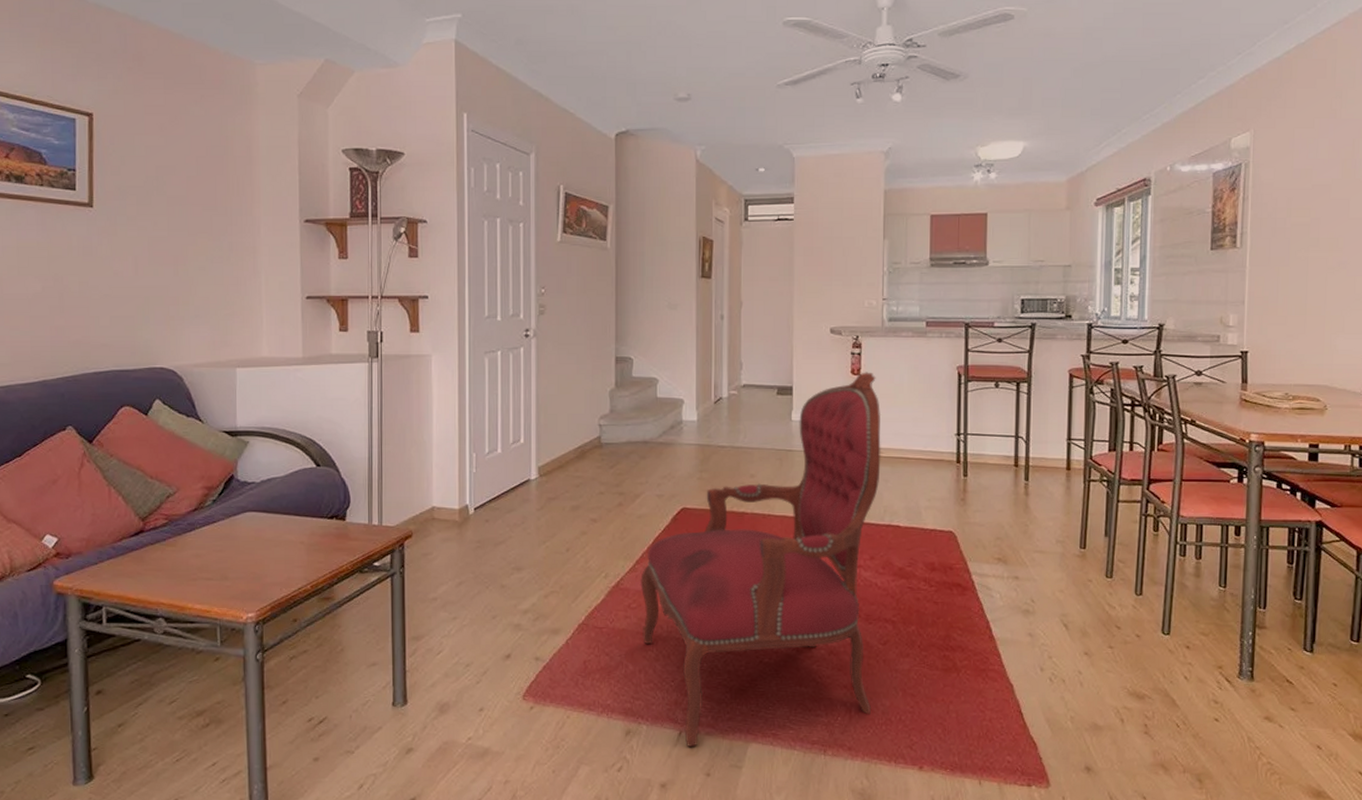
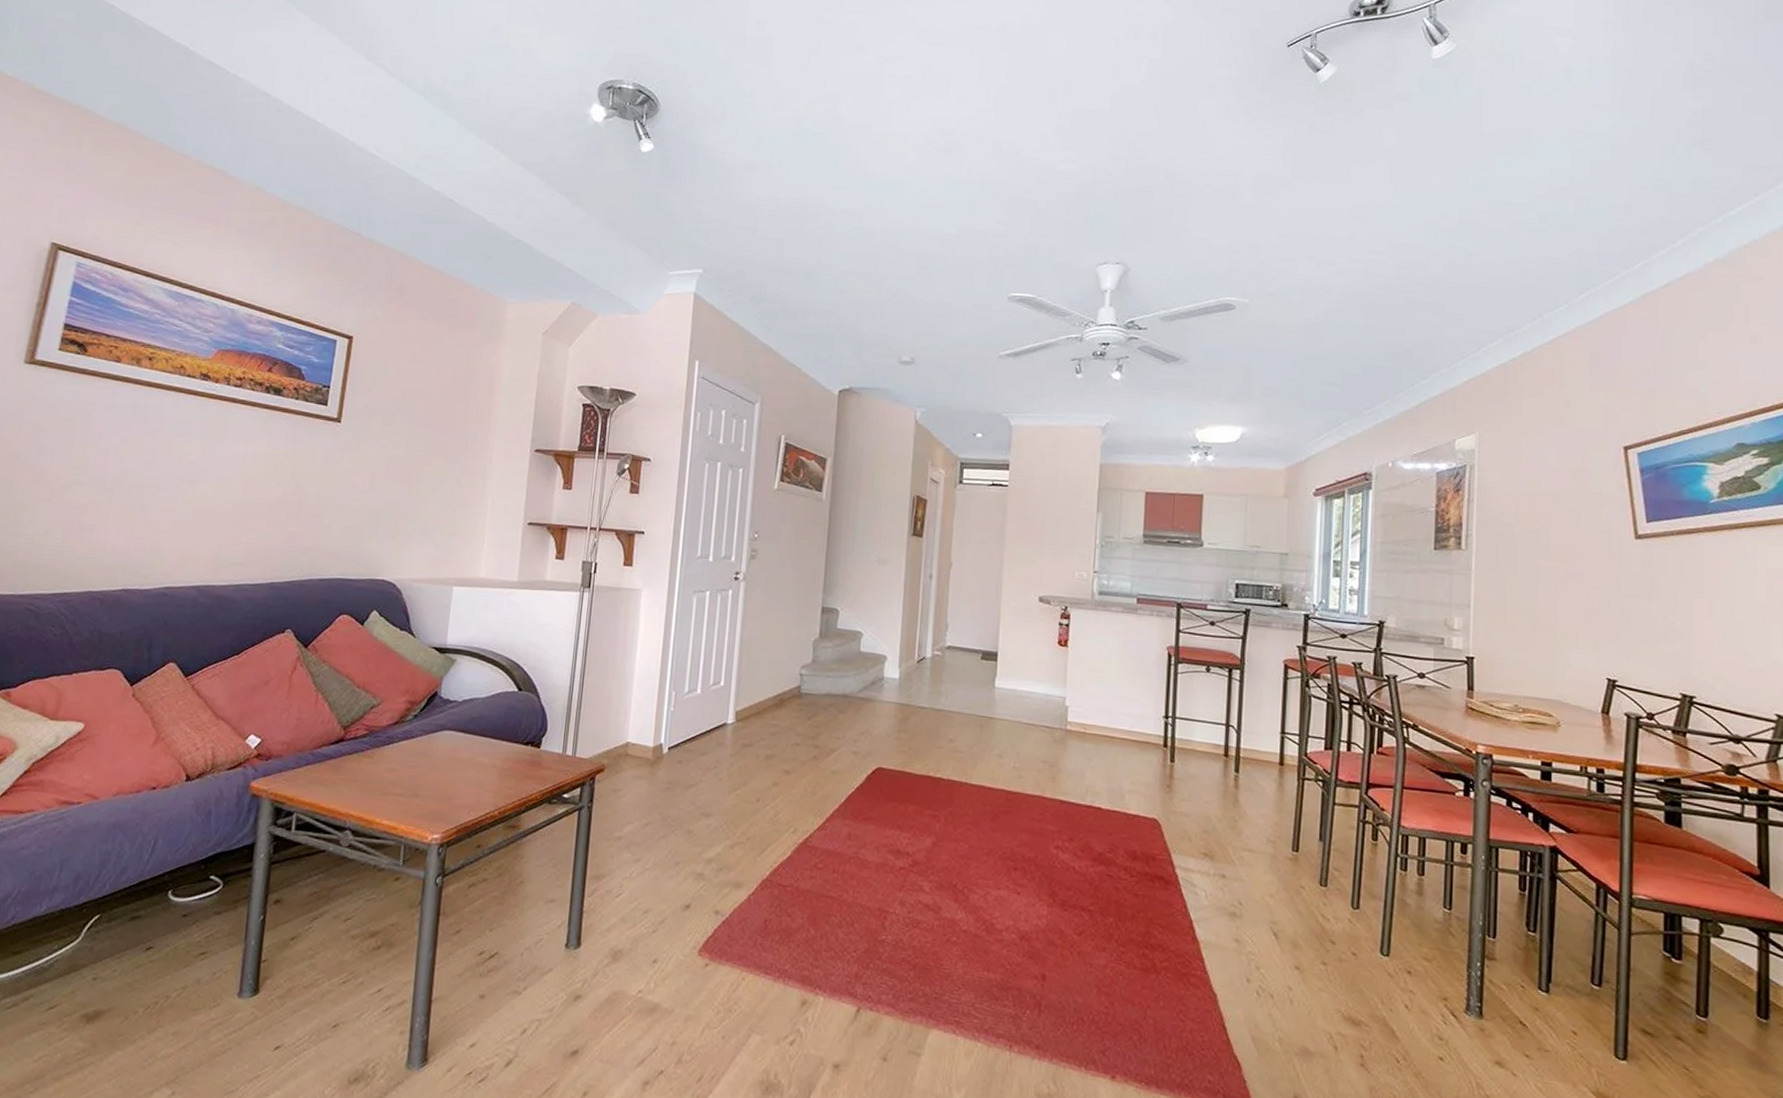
armchair: present [640,372,881,746] -> none [827,643,1086,1026]

